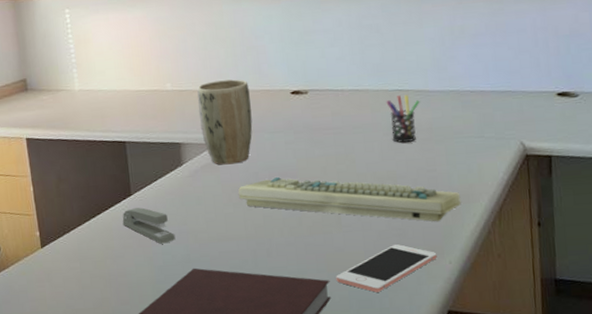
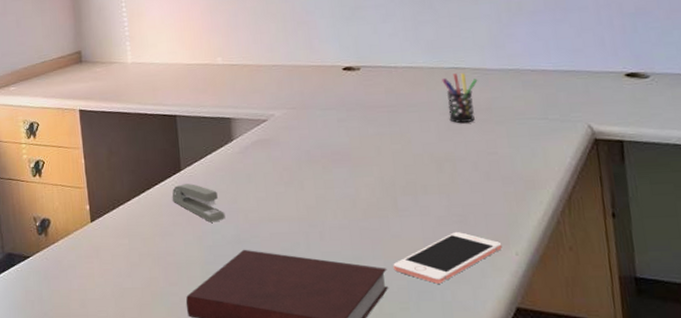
plant pot: present [197,79,253,165] -> none [248,54,304,142]
keyboard: present [238,176,461,222] -> none [289,155,526,209]

